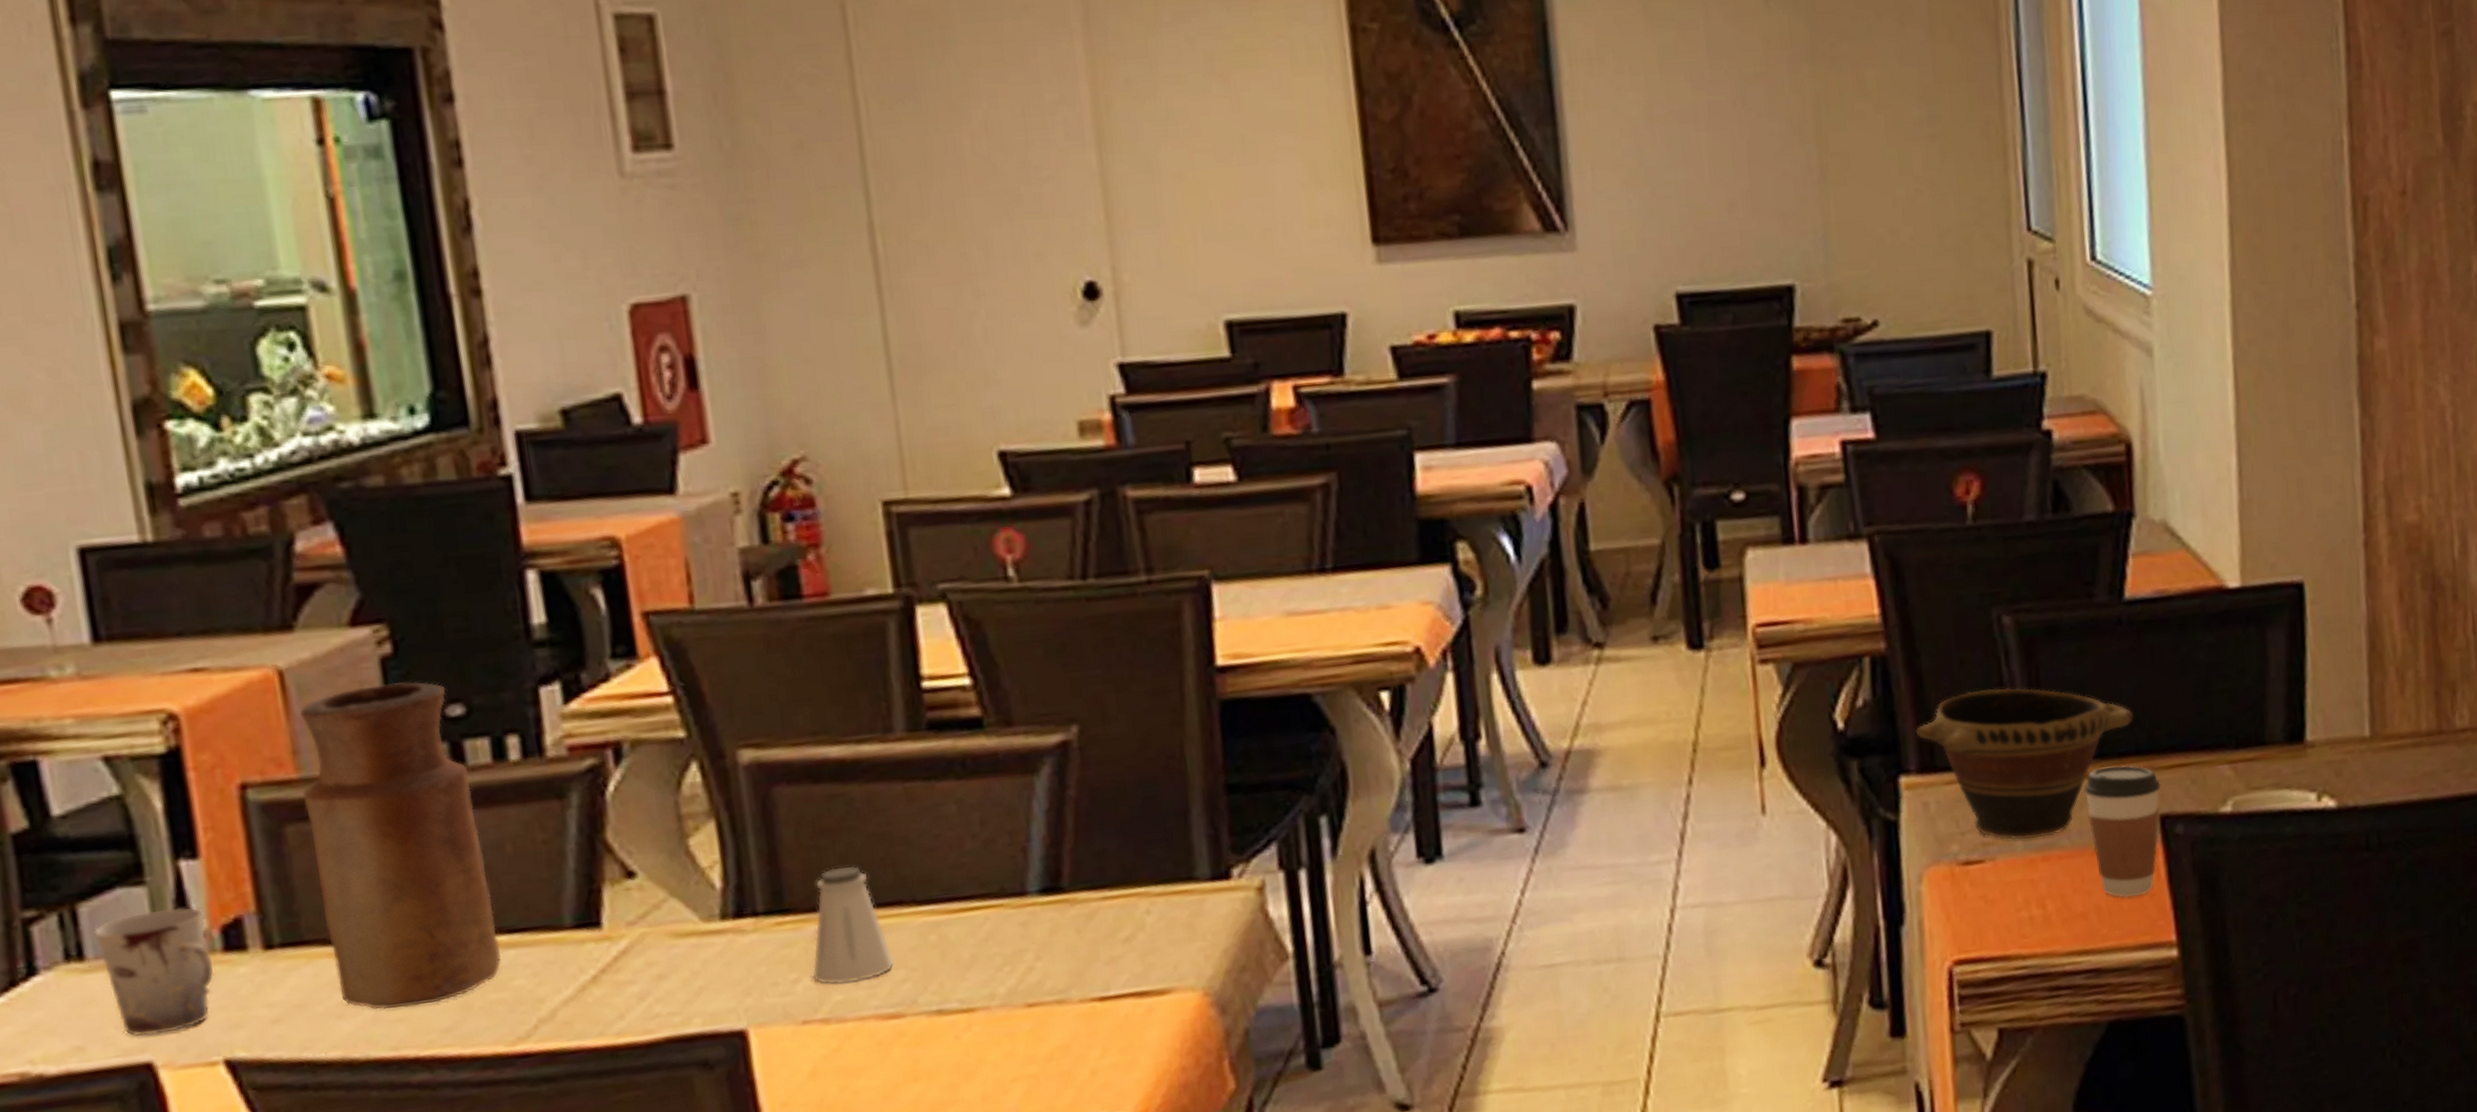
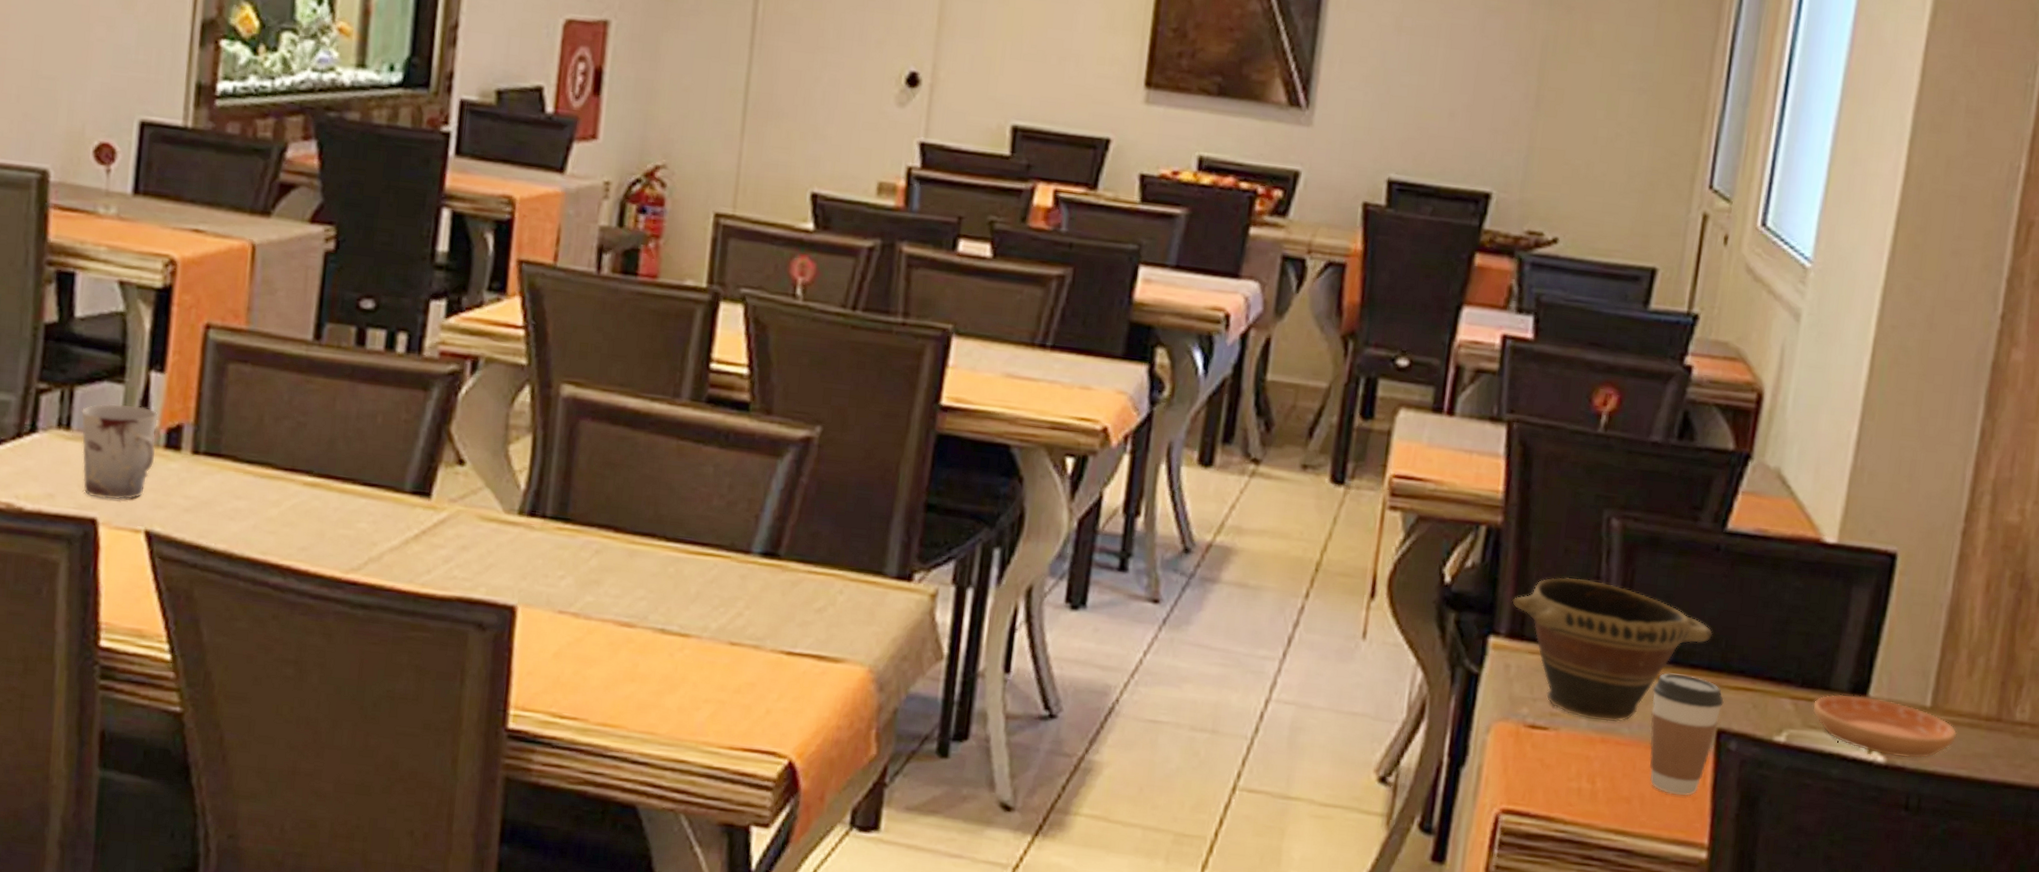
vase: present [300,681,502,1010] -> none [236,270,365,526]
saltshaker: present [812,865,895,985] -> none [575,495,639,591]
saucer: none [2252,740,2403,799] -> present [1813,694,1957,759]

